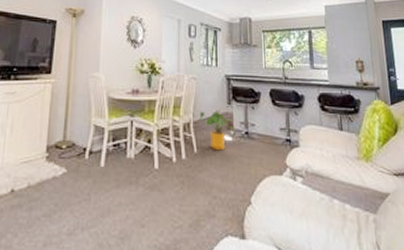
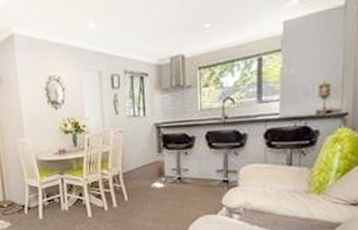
house plant: present [198,110,235,151] -> none [127,159,166,197]

